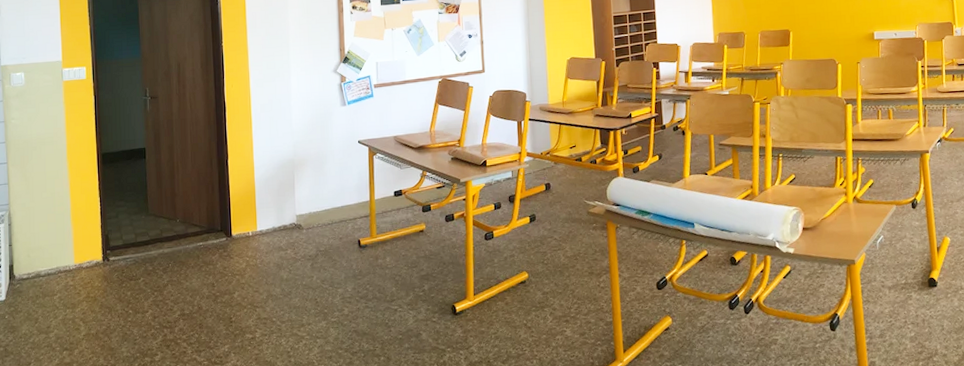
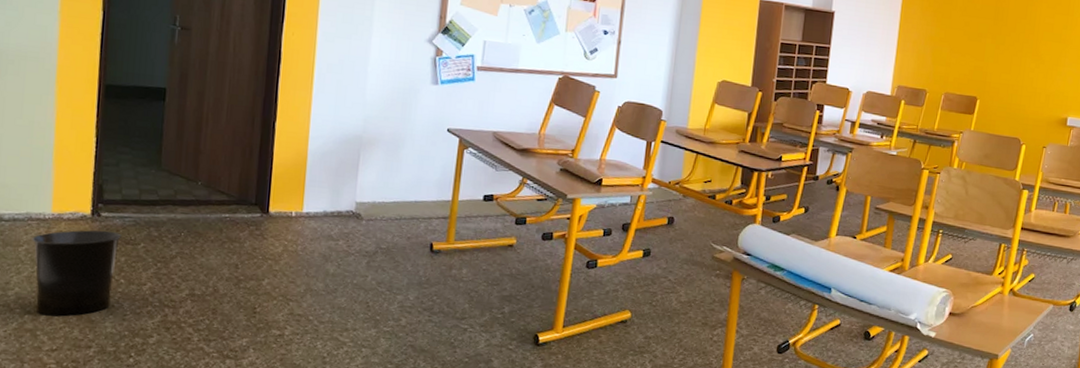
waste bin: none [62,271,126,349] -> present [31,230,122,316]

